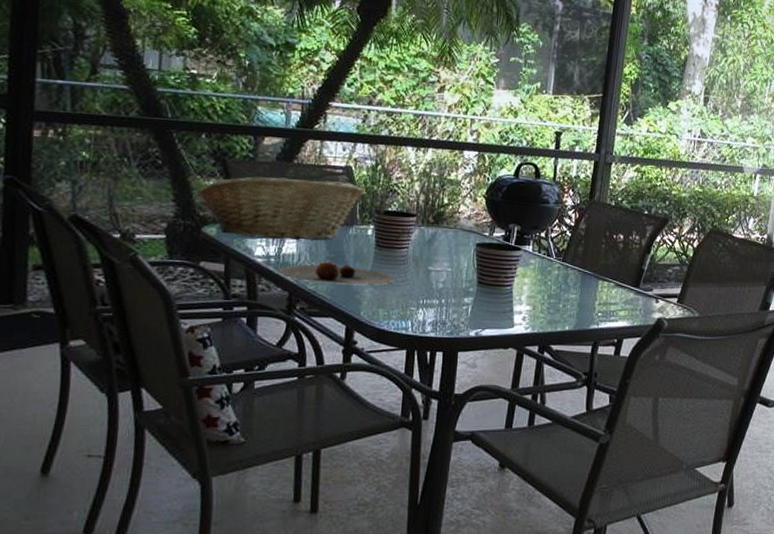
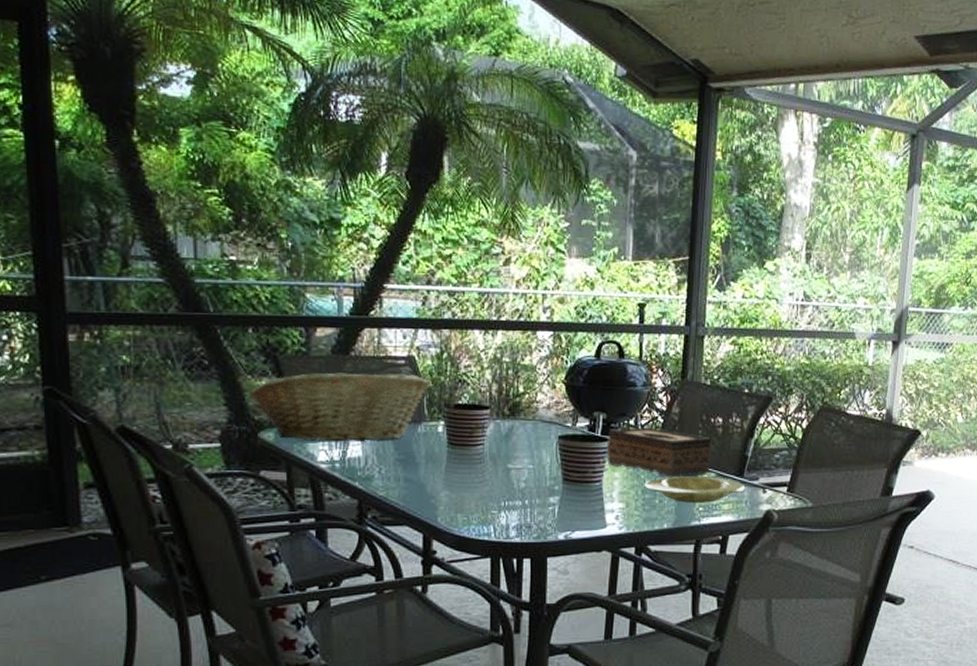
plate: present [278,261,396,285] -> none [345,464,473,489]
tissue box: none [518,239,613,286] -> present [606,427,712,478]
plate: none [550,284,641,309] -> present [644,476,746,503]

